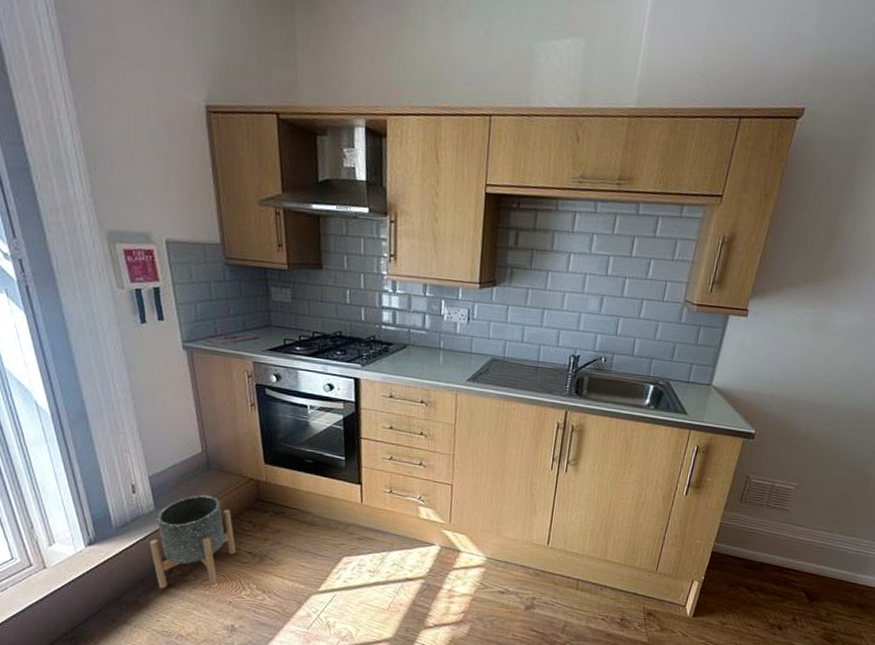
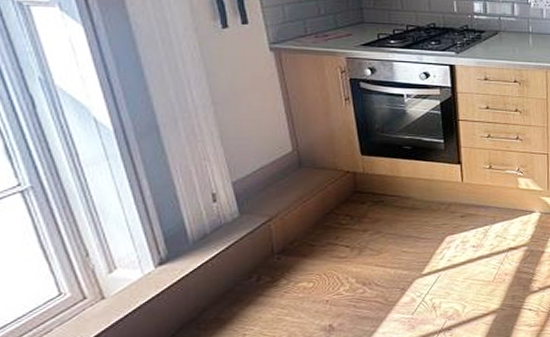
planter: present [149,495,236,589] -> none [233,194,333,300]

